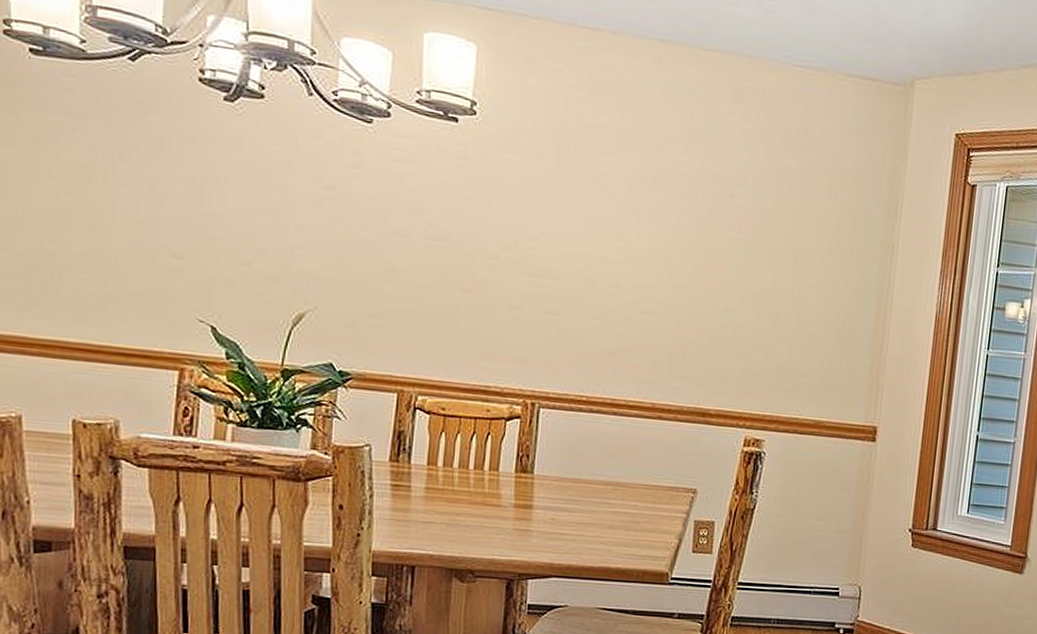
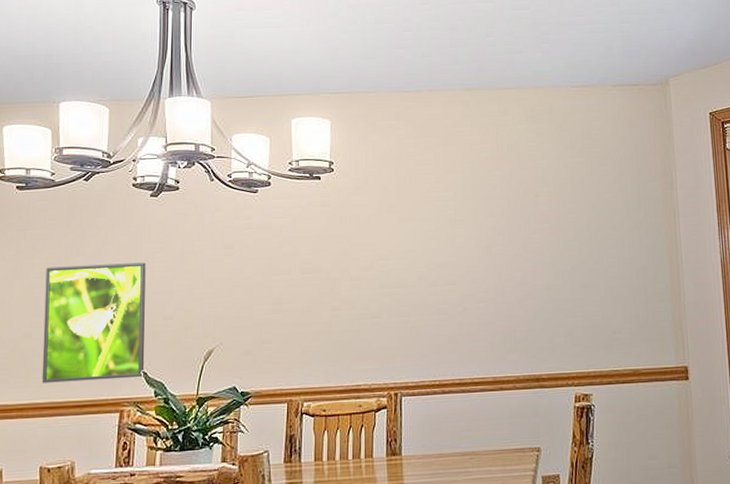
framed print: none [72,168,216,333] -> present [41,262,146,383]

